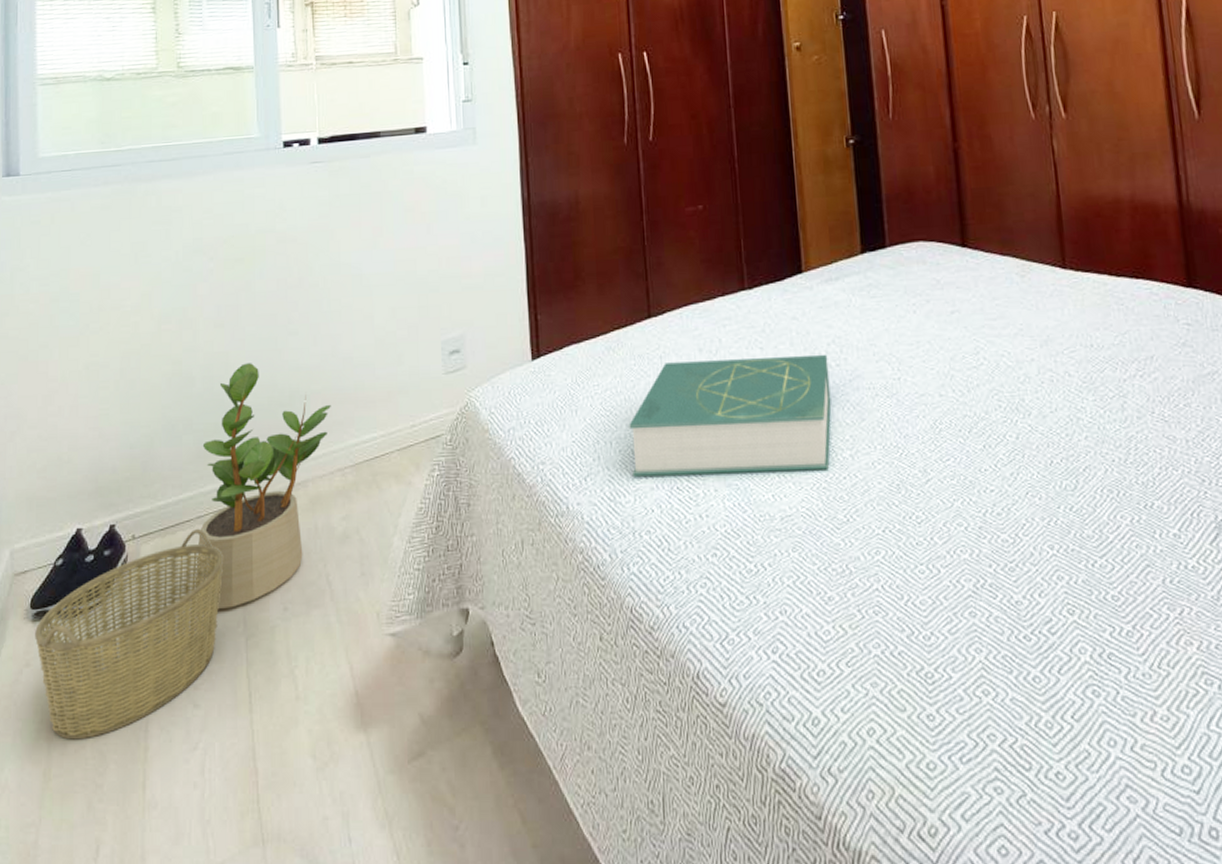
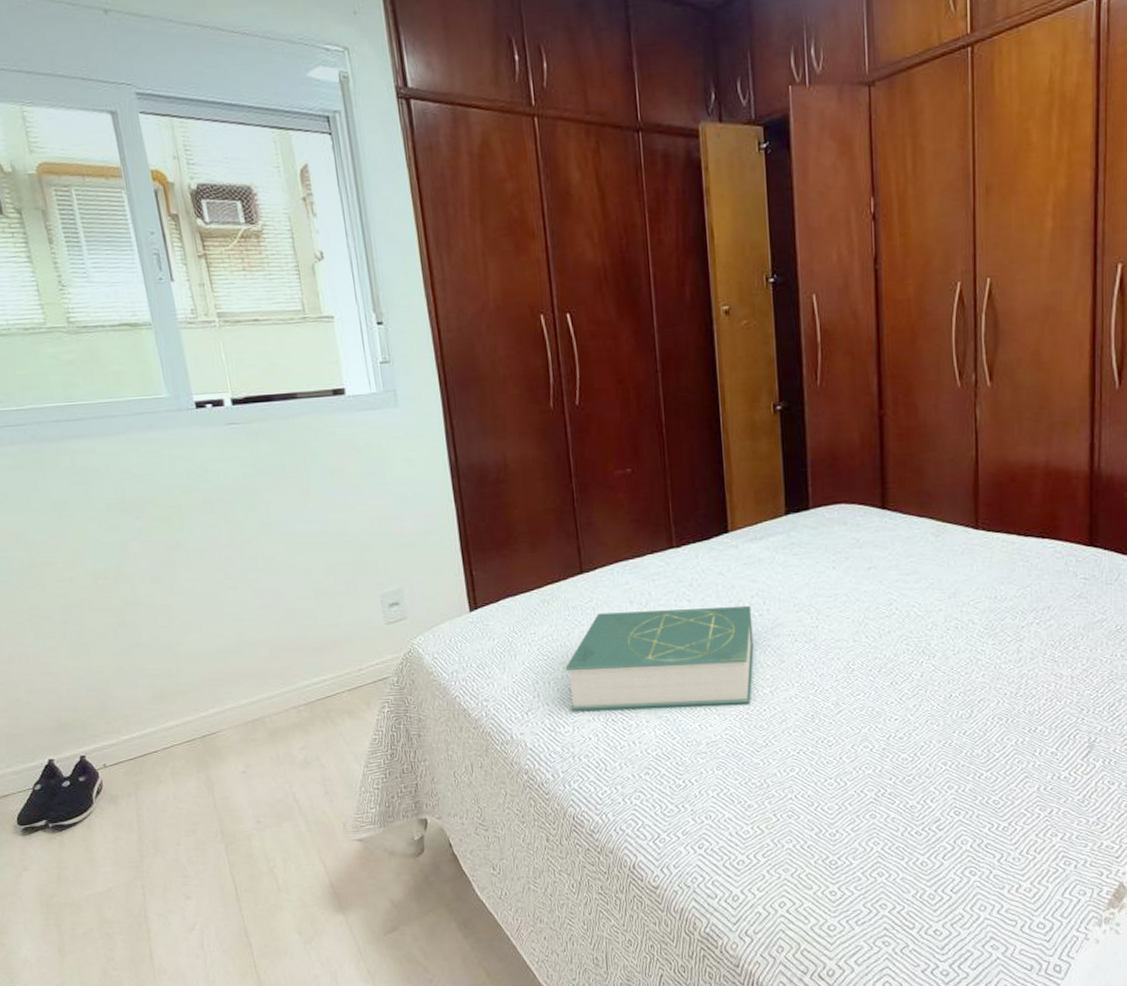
basket: present [35,528,224,740] -> none [26,757,198,925]
potted plant: present [194,363,331,609] -> none [157,615,279,822]

